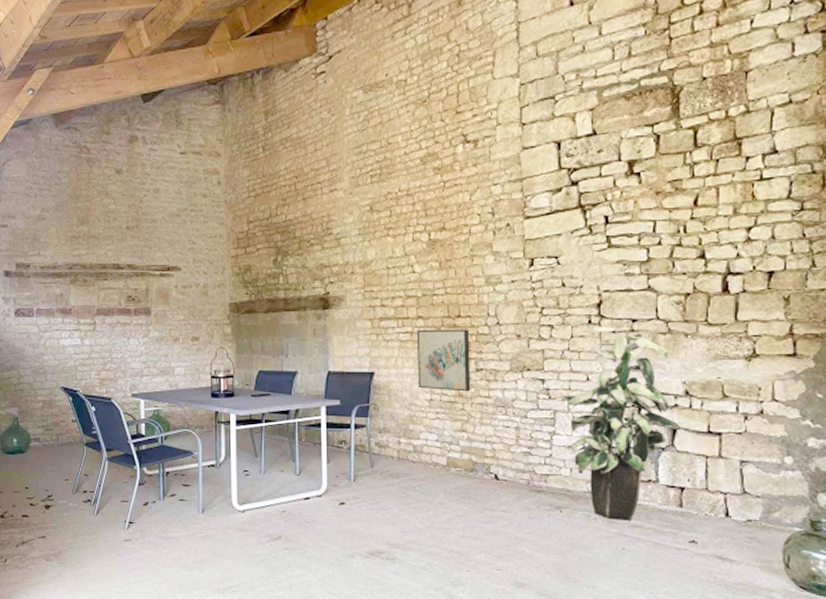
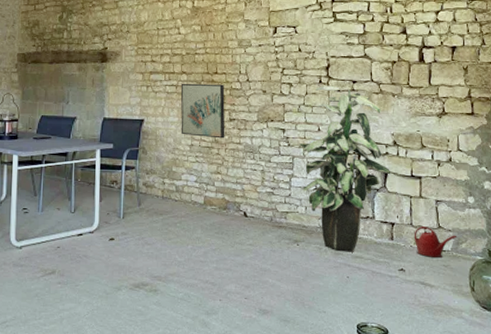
watering can: none [709,492,769,529] -> present [414,226,458,258]

